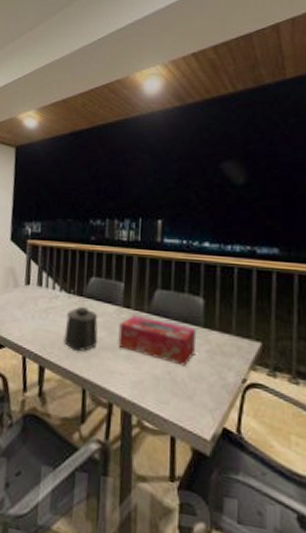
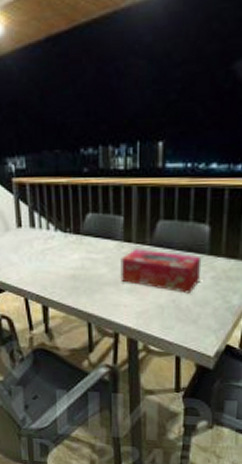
mug: present [64,307,98,351] -> none [64,245,100,288]

